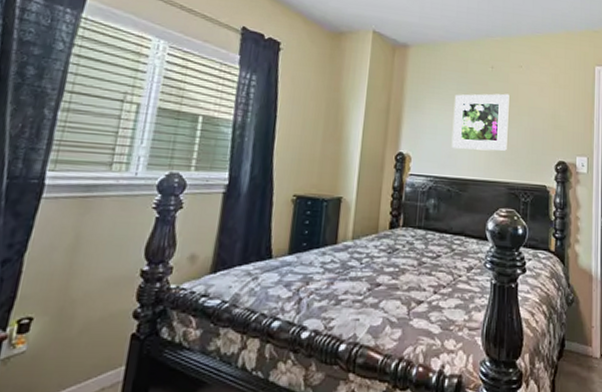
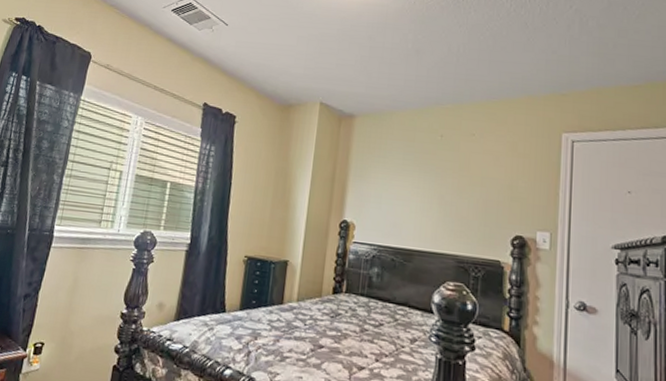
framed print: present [451,93,510,151] -> none [396,163,460,223]

